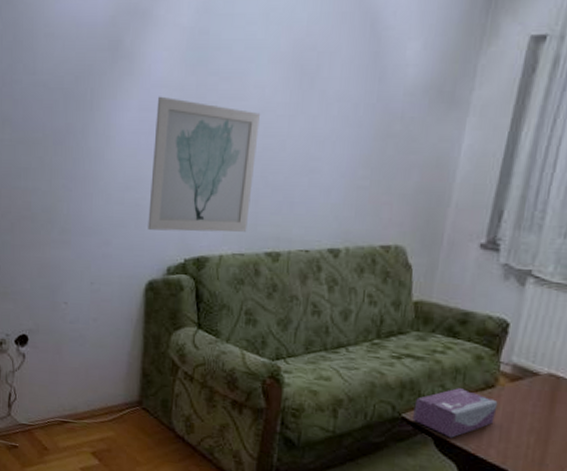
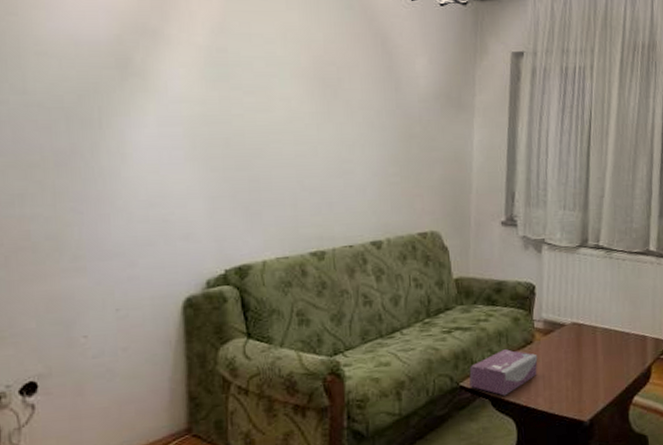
wall art: present [148,96,260,232] -> none [177,111,289,245]

